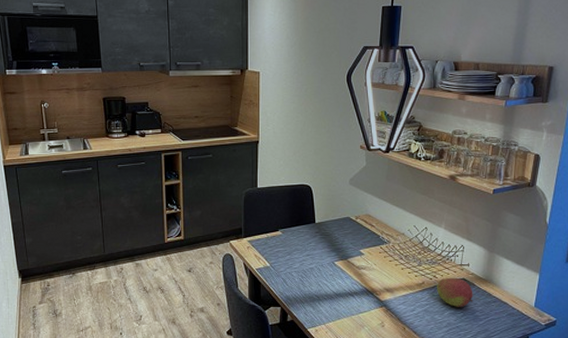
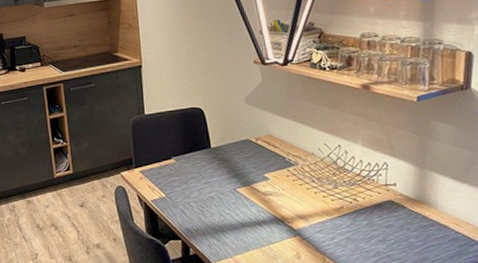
fruit: present [436,277,473,307] -> none [357,199,405,233]

